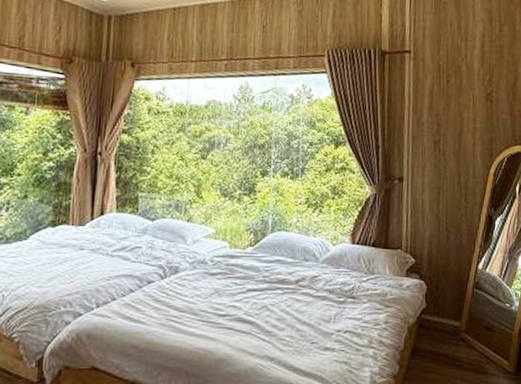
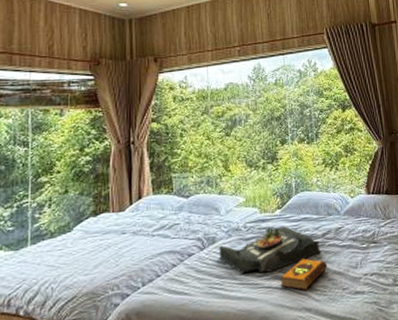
serving tray: none [180,265,292,313] -> present [219,226,321,274]
hardback book: none [243,304,298,338] -> present [280,258,328,291]

